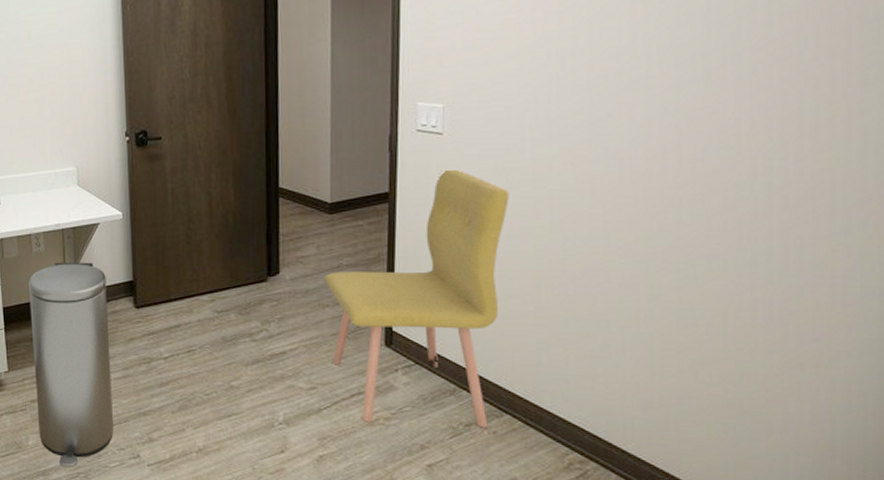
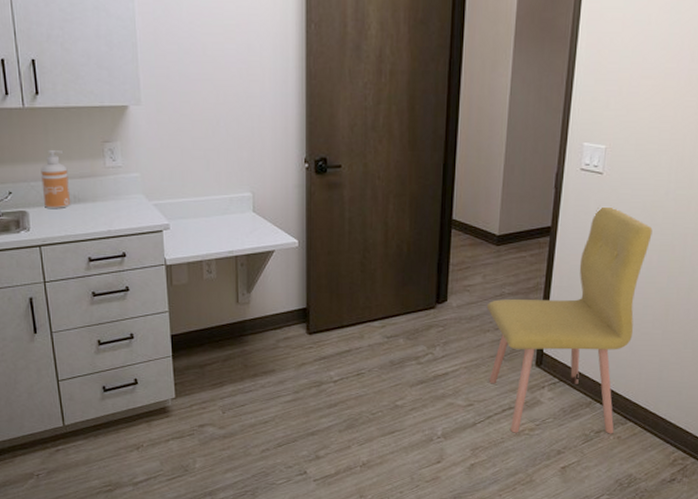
pedal bin: present [29,262,114,468] -> none [199,289,283,487]

